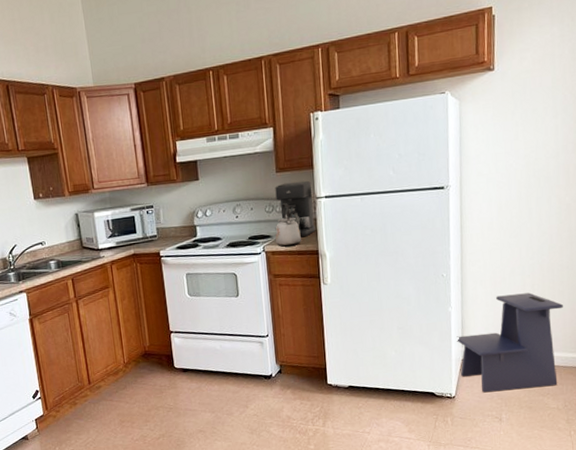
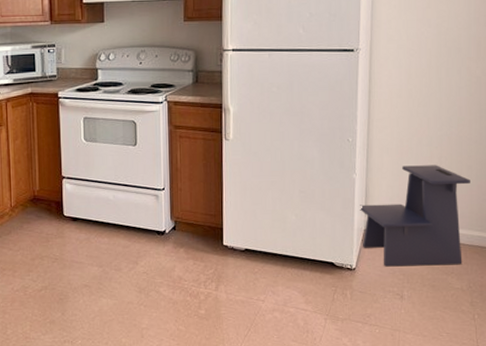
coffee maker: present [275,181,316,238] -> none [179,32,221,90]
kettle: present [275,203,301,247] -> none [178,53,205,98]

